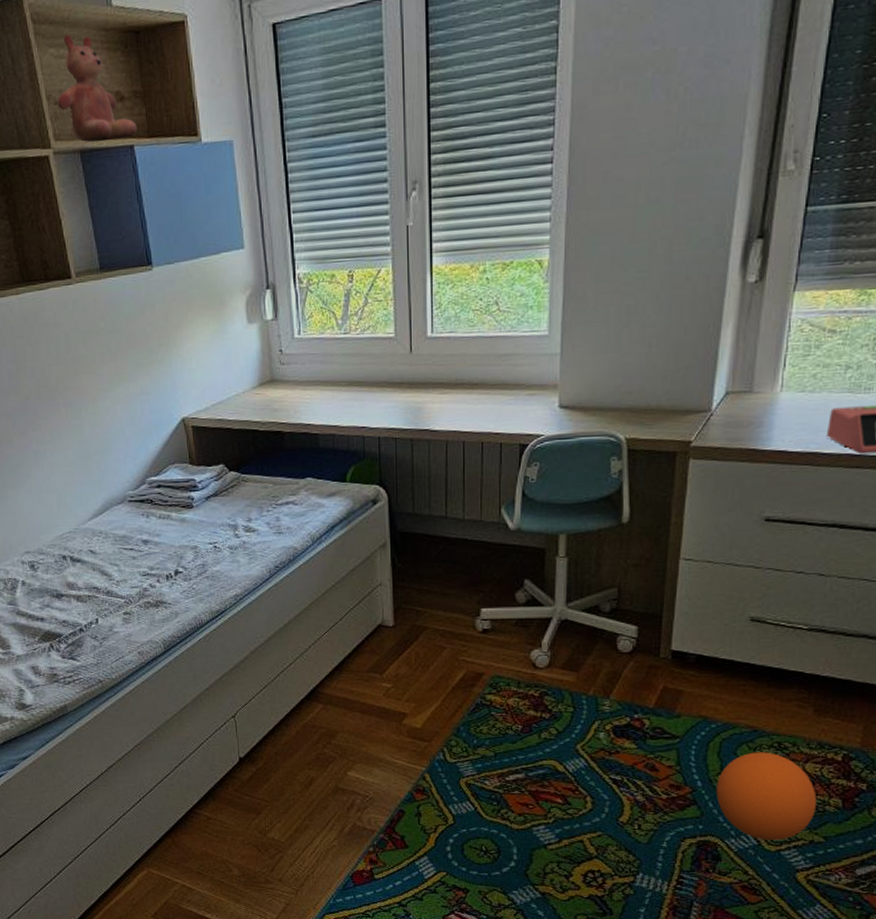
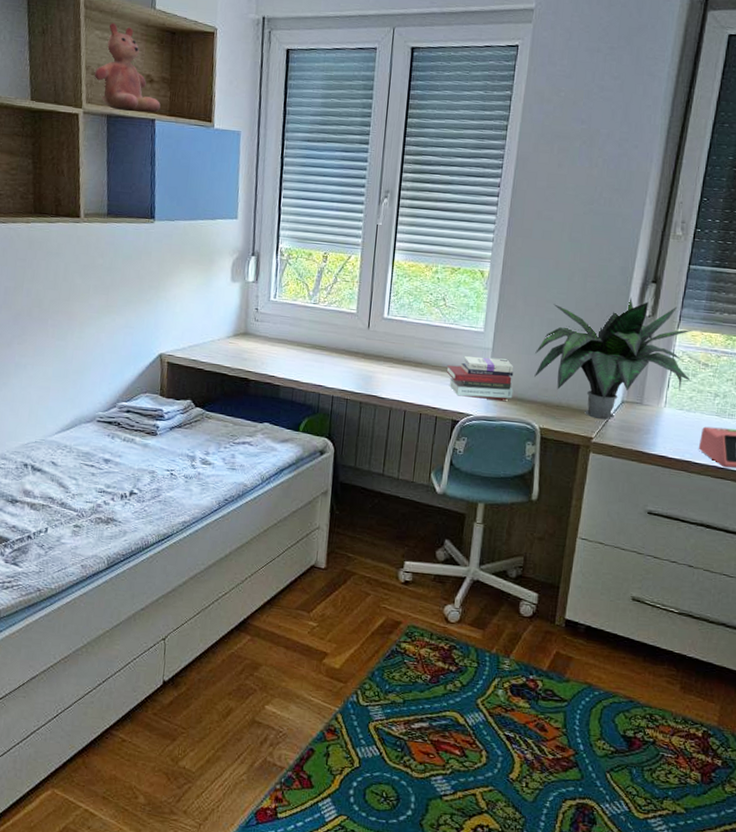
books: none [507,363,590,416] -> present [446,356,514,401]
potted plant: none [614,260,815,419] -> present [534,296,693,420]
ball: present [716,752,817,841] -> none [595,721,680,809]

